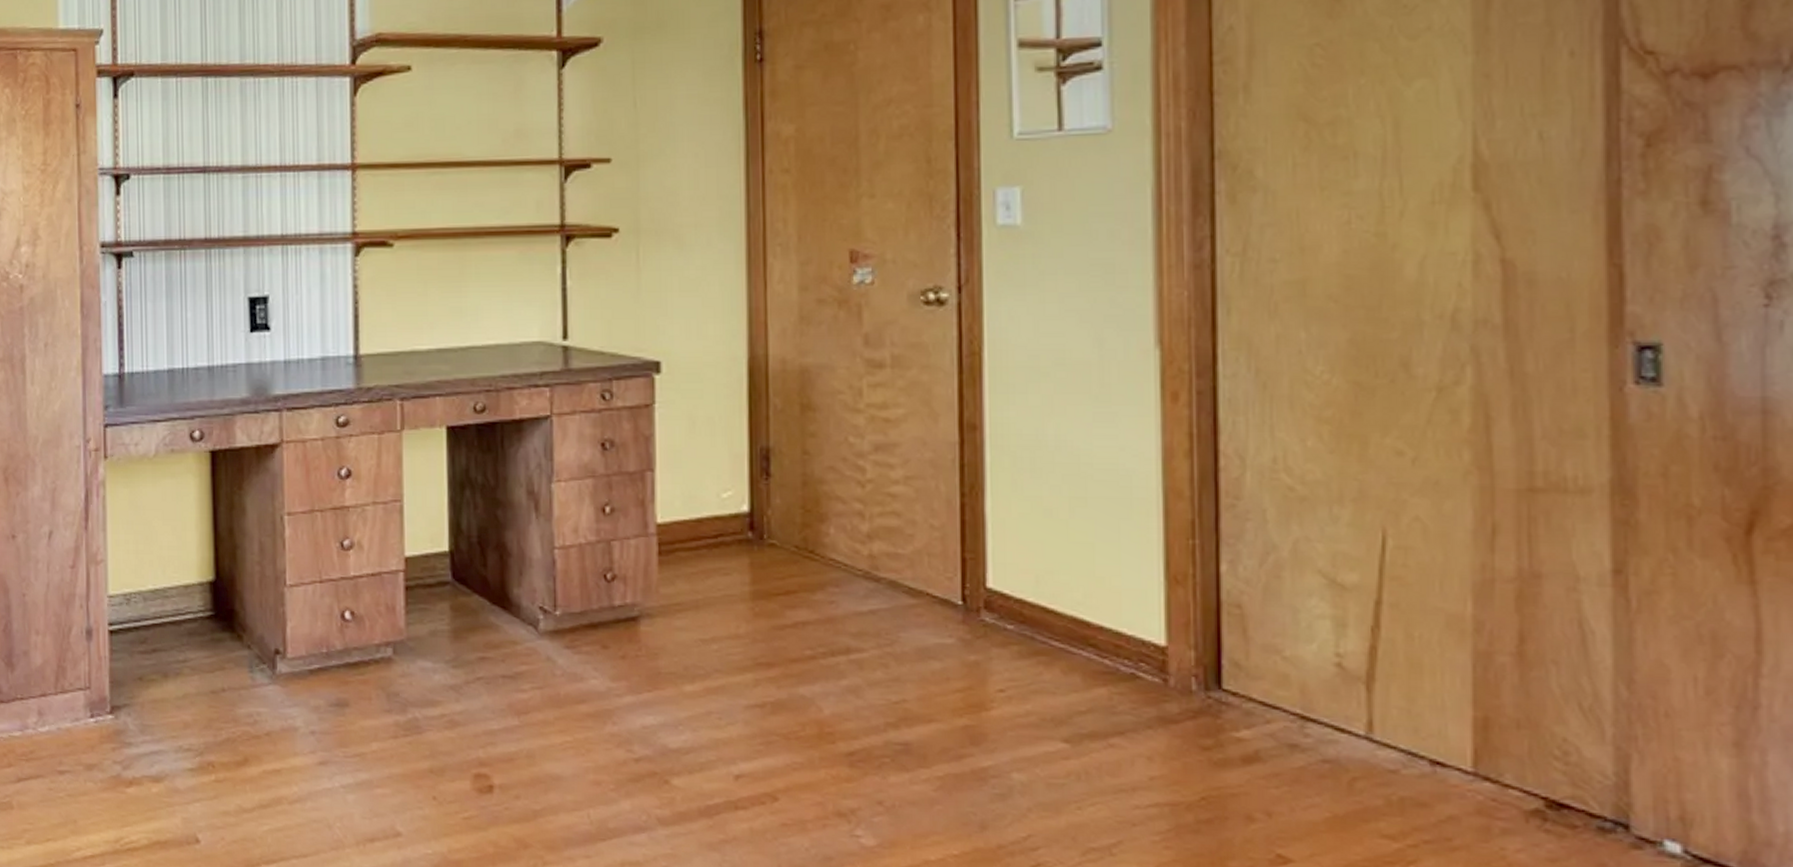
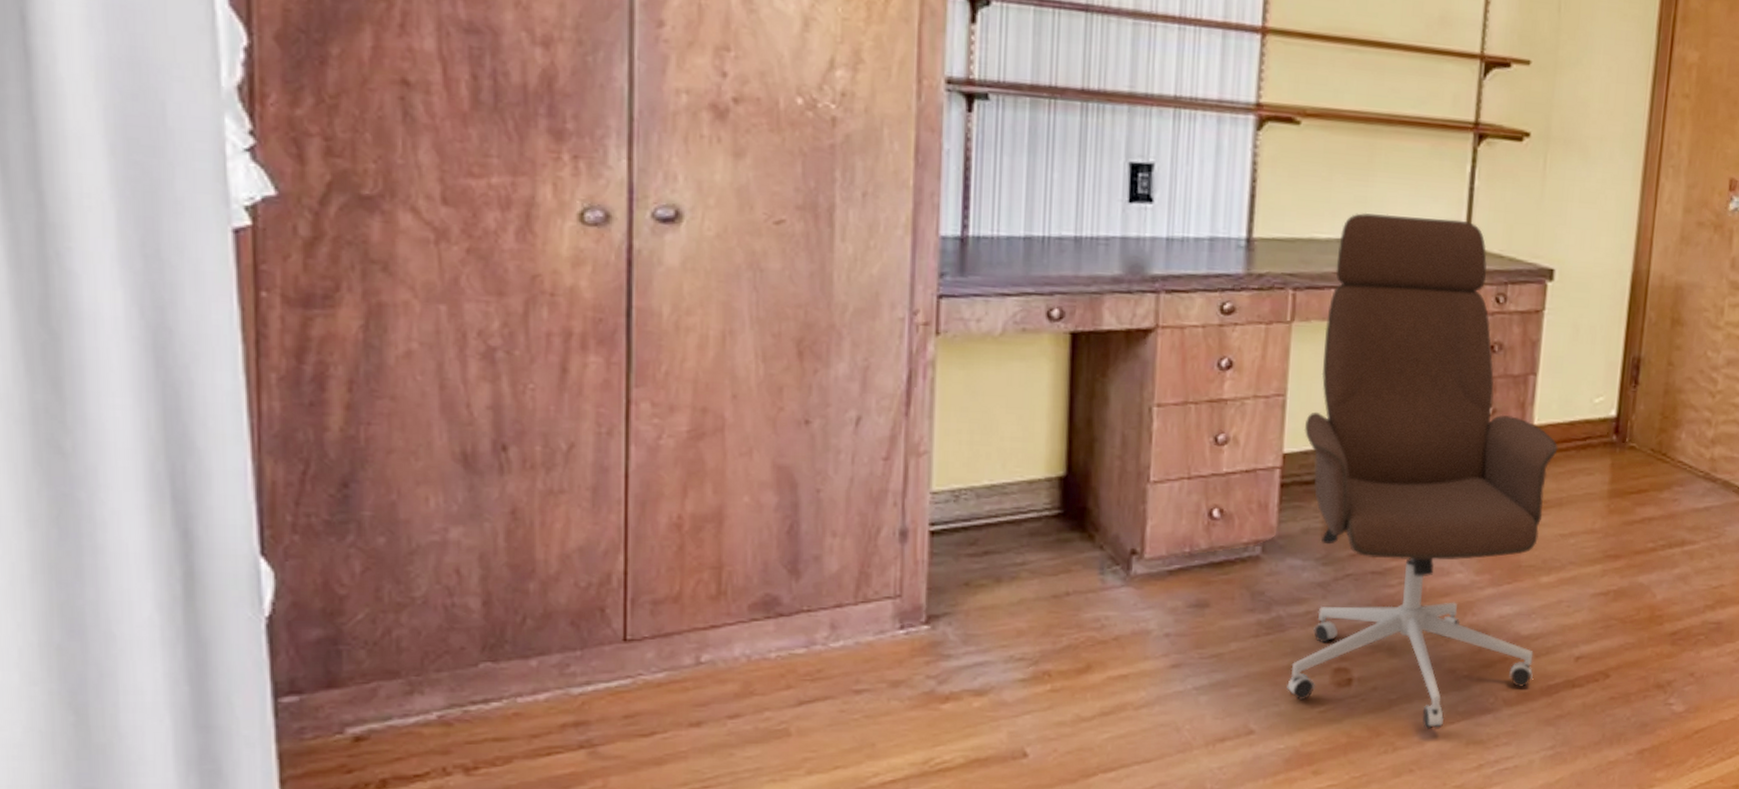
office chair: none [422,320,688,846] -> present [1287,212,1558,730]

